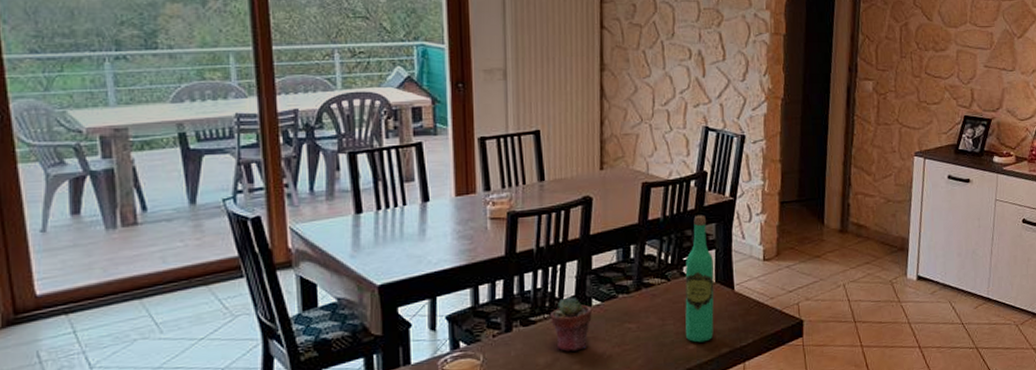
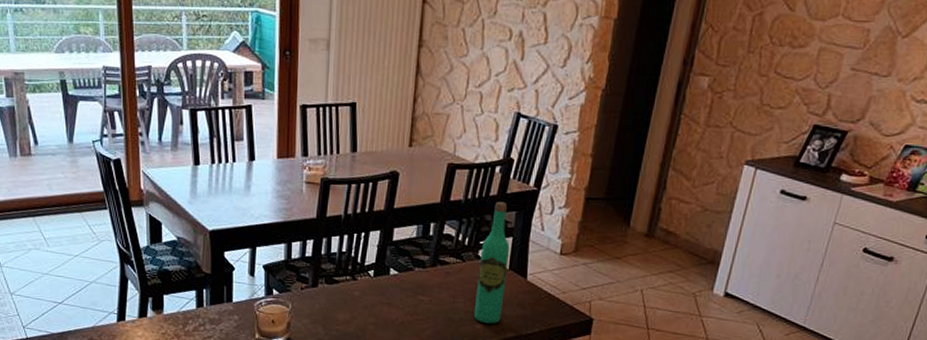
potted succulent: present [551,296,592,352] -> none [352,263,389,313]

